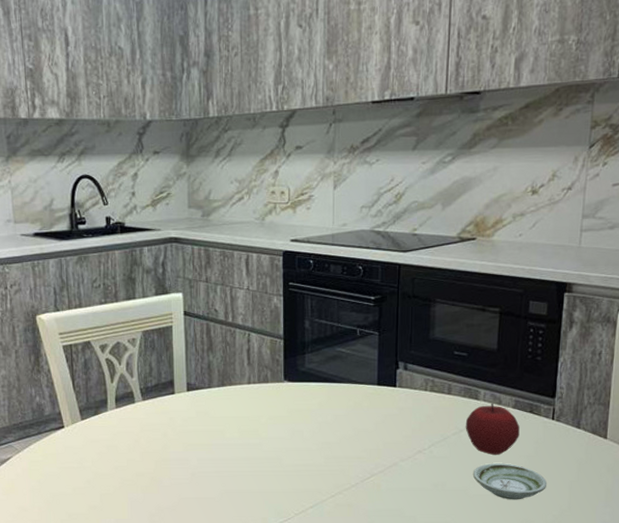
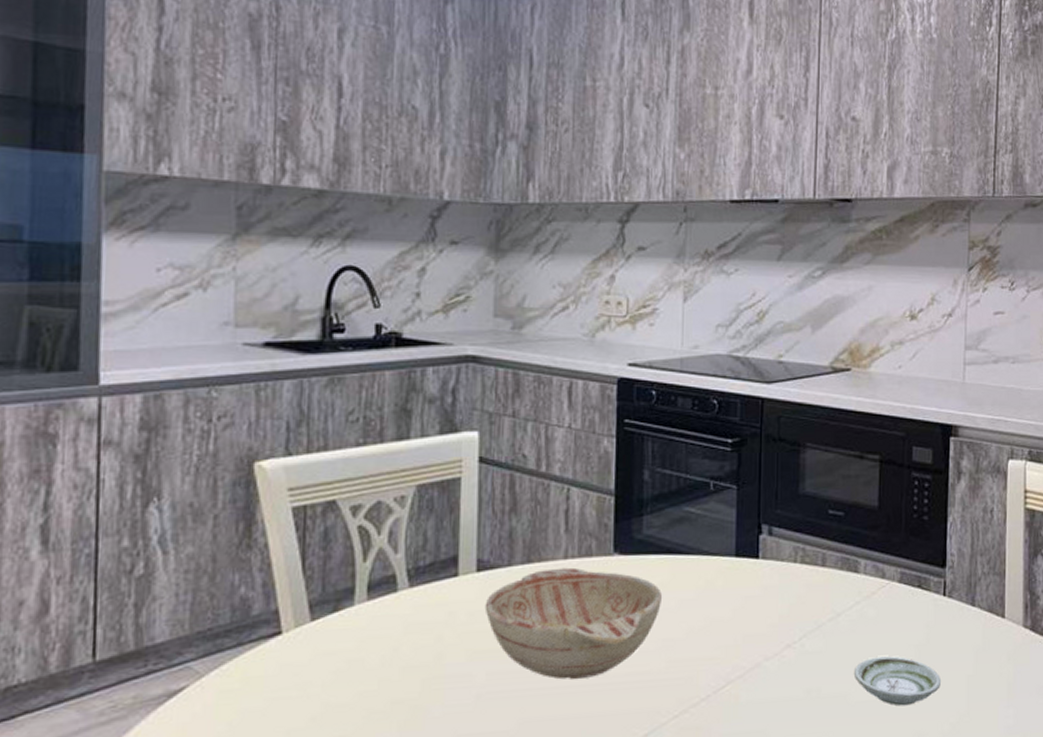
decorative bowl: none [194,390,322,466] -> present [484,567,663,680]
apple: present [465,403,520,455] -> none [843,576,907,646]

